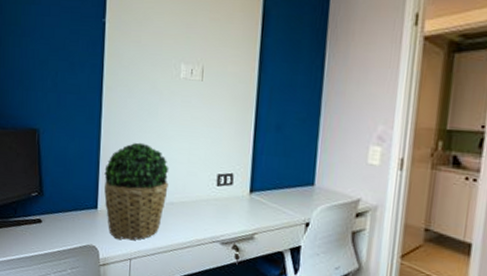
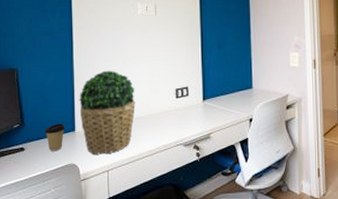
coffee cup: none [64,197,88,229] -> present [45,123,66,152]

